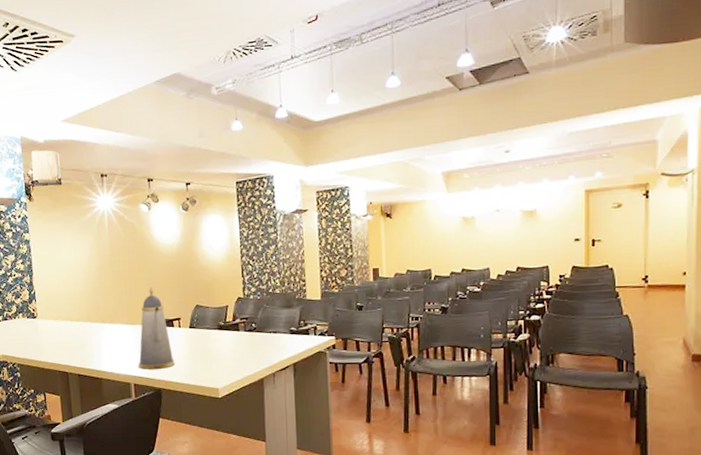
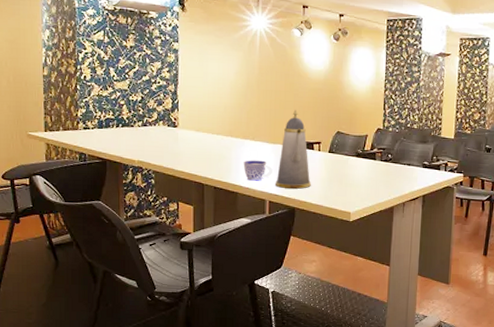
cup: none [104,343,135,365] -> present [243,160,273,181]

